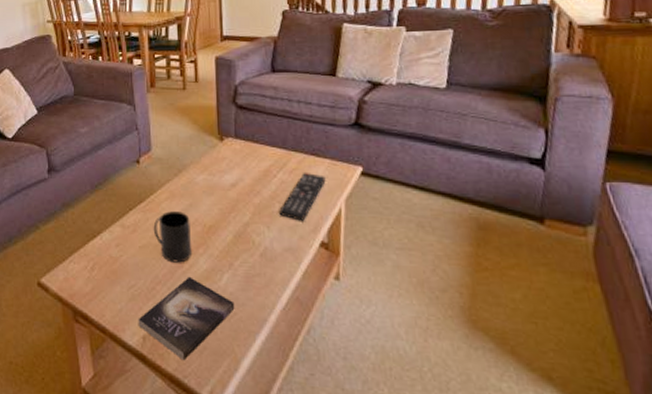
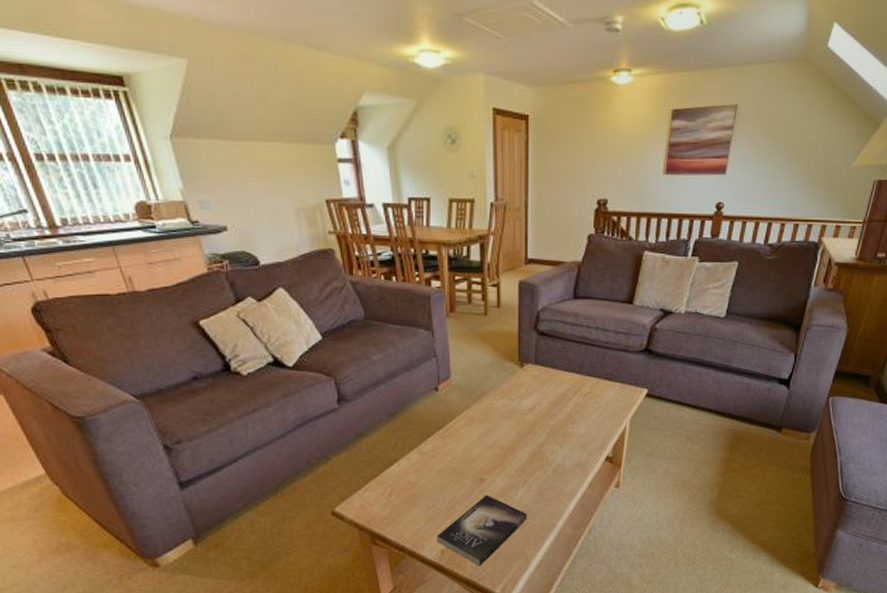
mug: present [153,211,191,263] -> none [452,436,489,483]
remote control: present [279,173,326,221] -> none [572,396,615,439]

